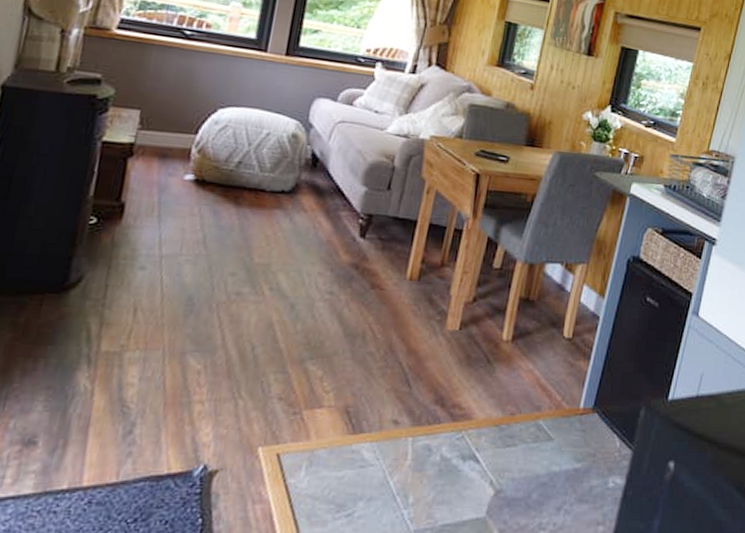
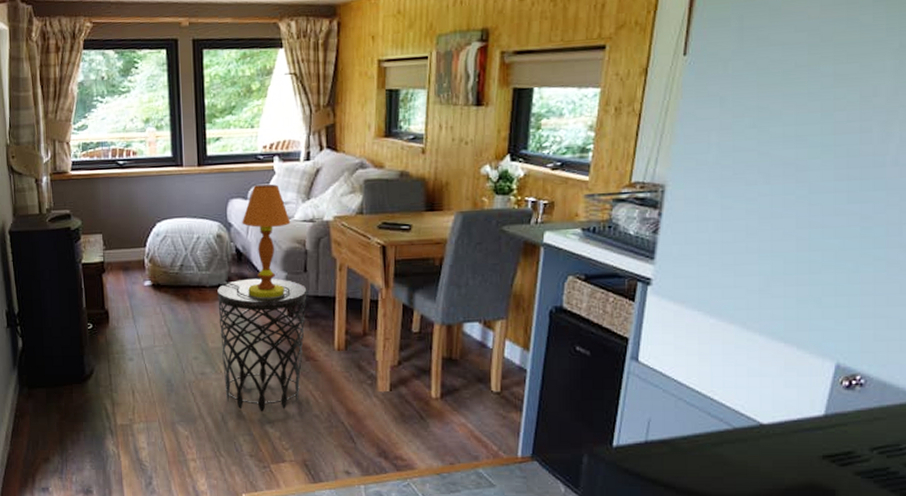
side table: none [262,188,387,346] -> present [217,278,307,412]
table lamp: none [287,87,383,216] -> present [222,183,291,300]

